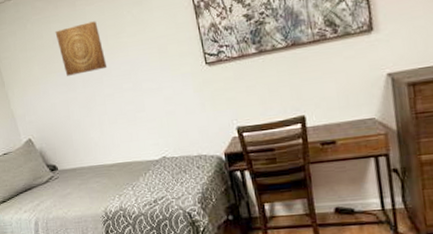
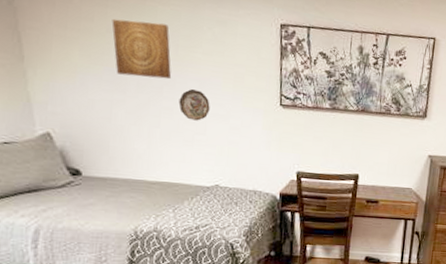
decorative plate: none [117,71,144,101] -> present [178,89,210,121]

